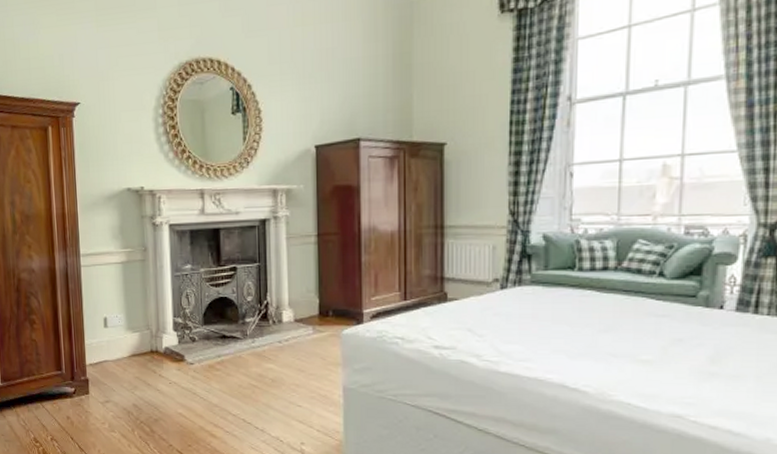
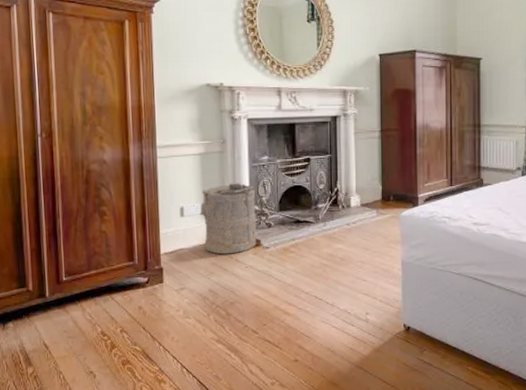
laundry hamper: none [122,294,180,369] -> present [199,183,257,255]

